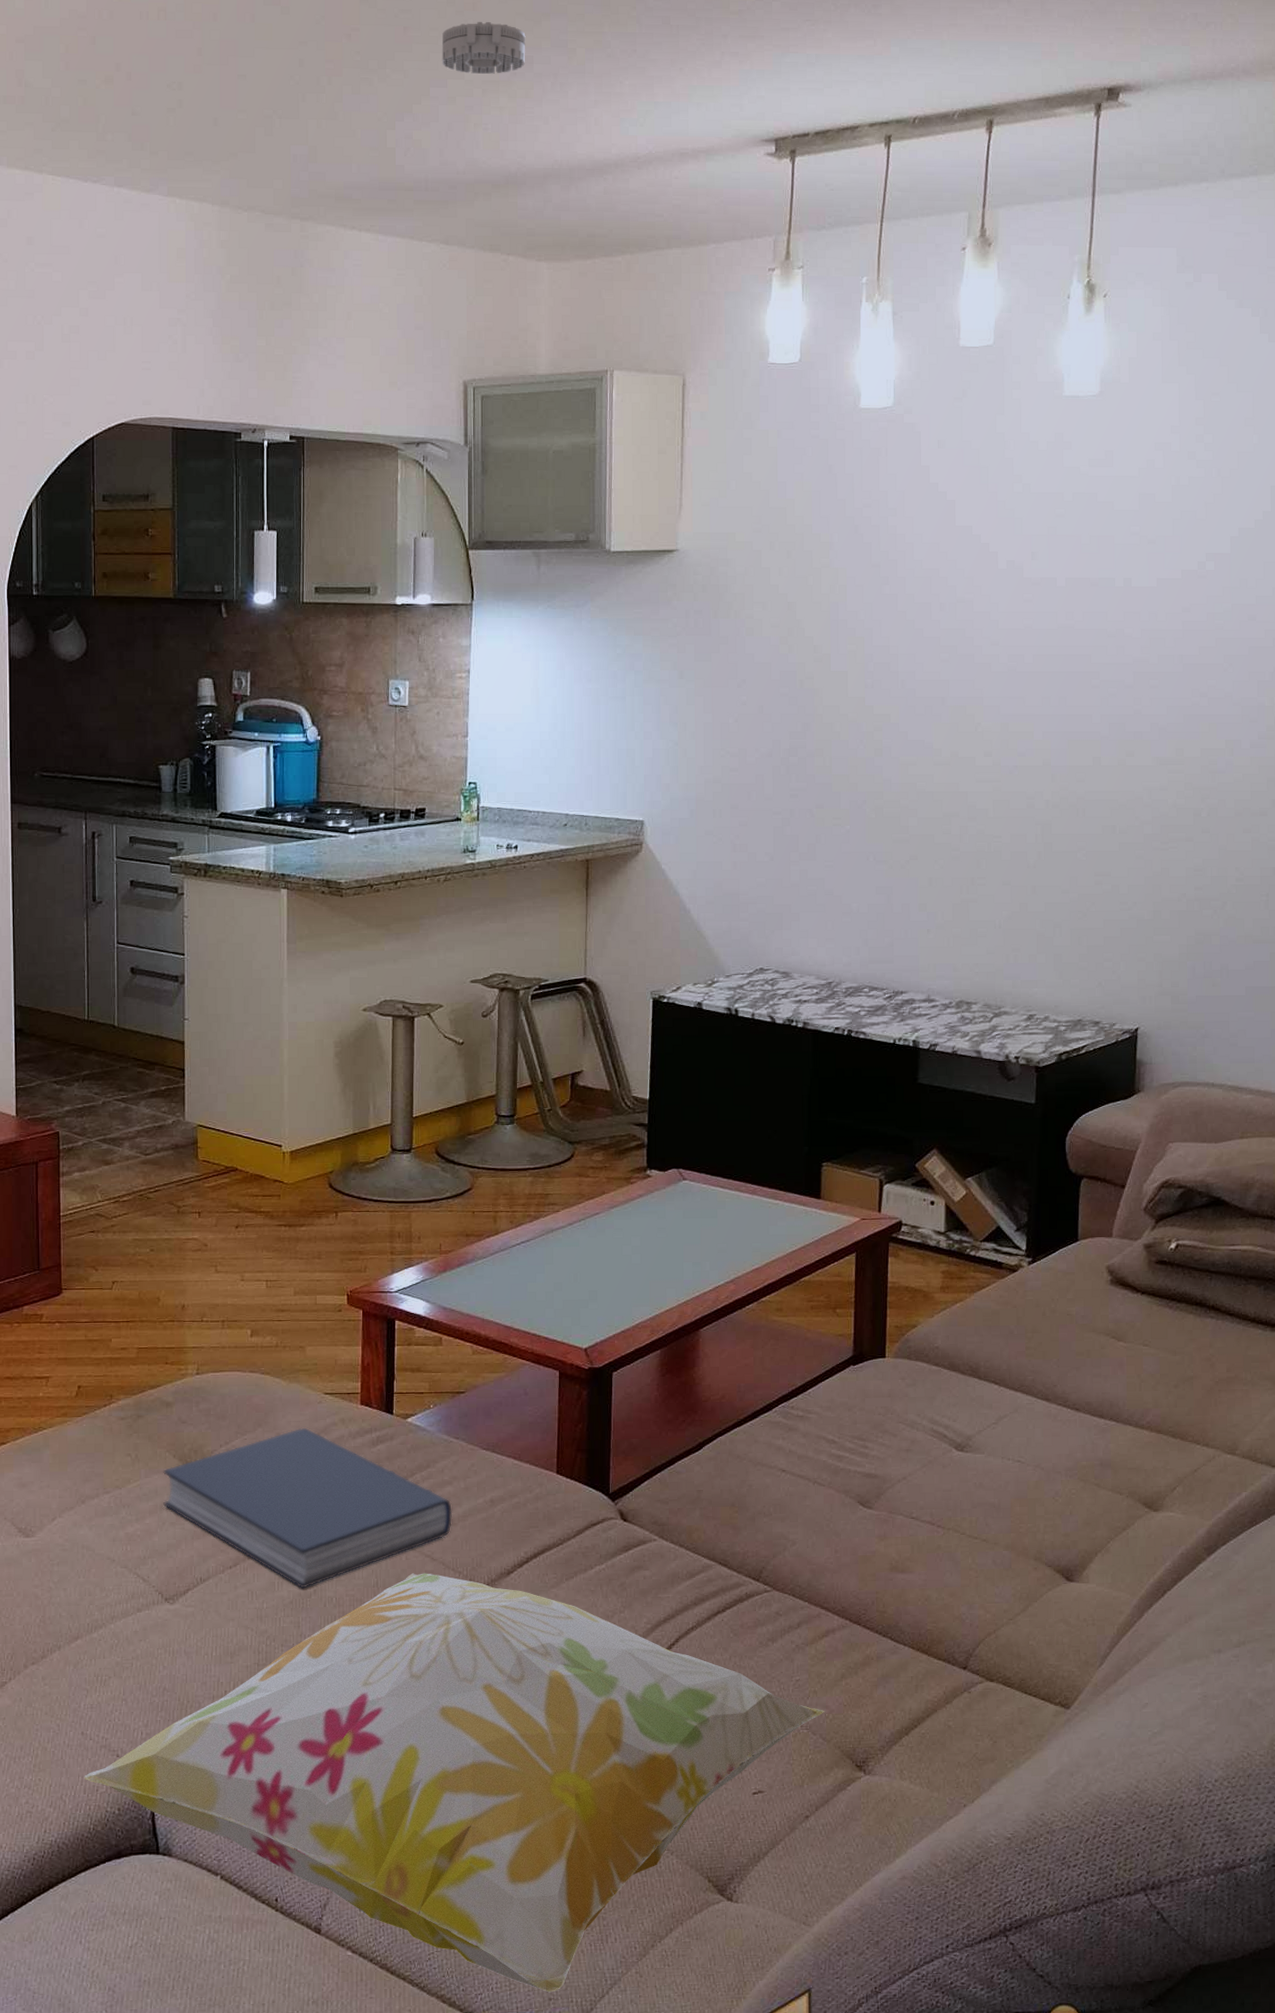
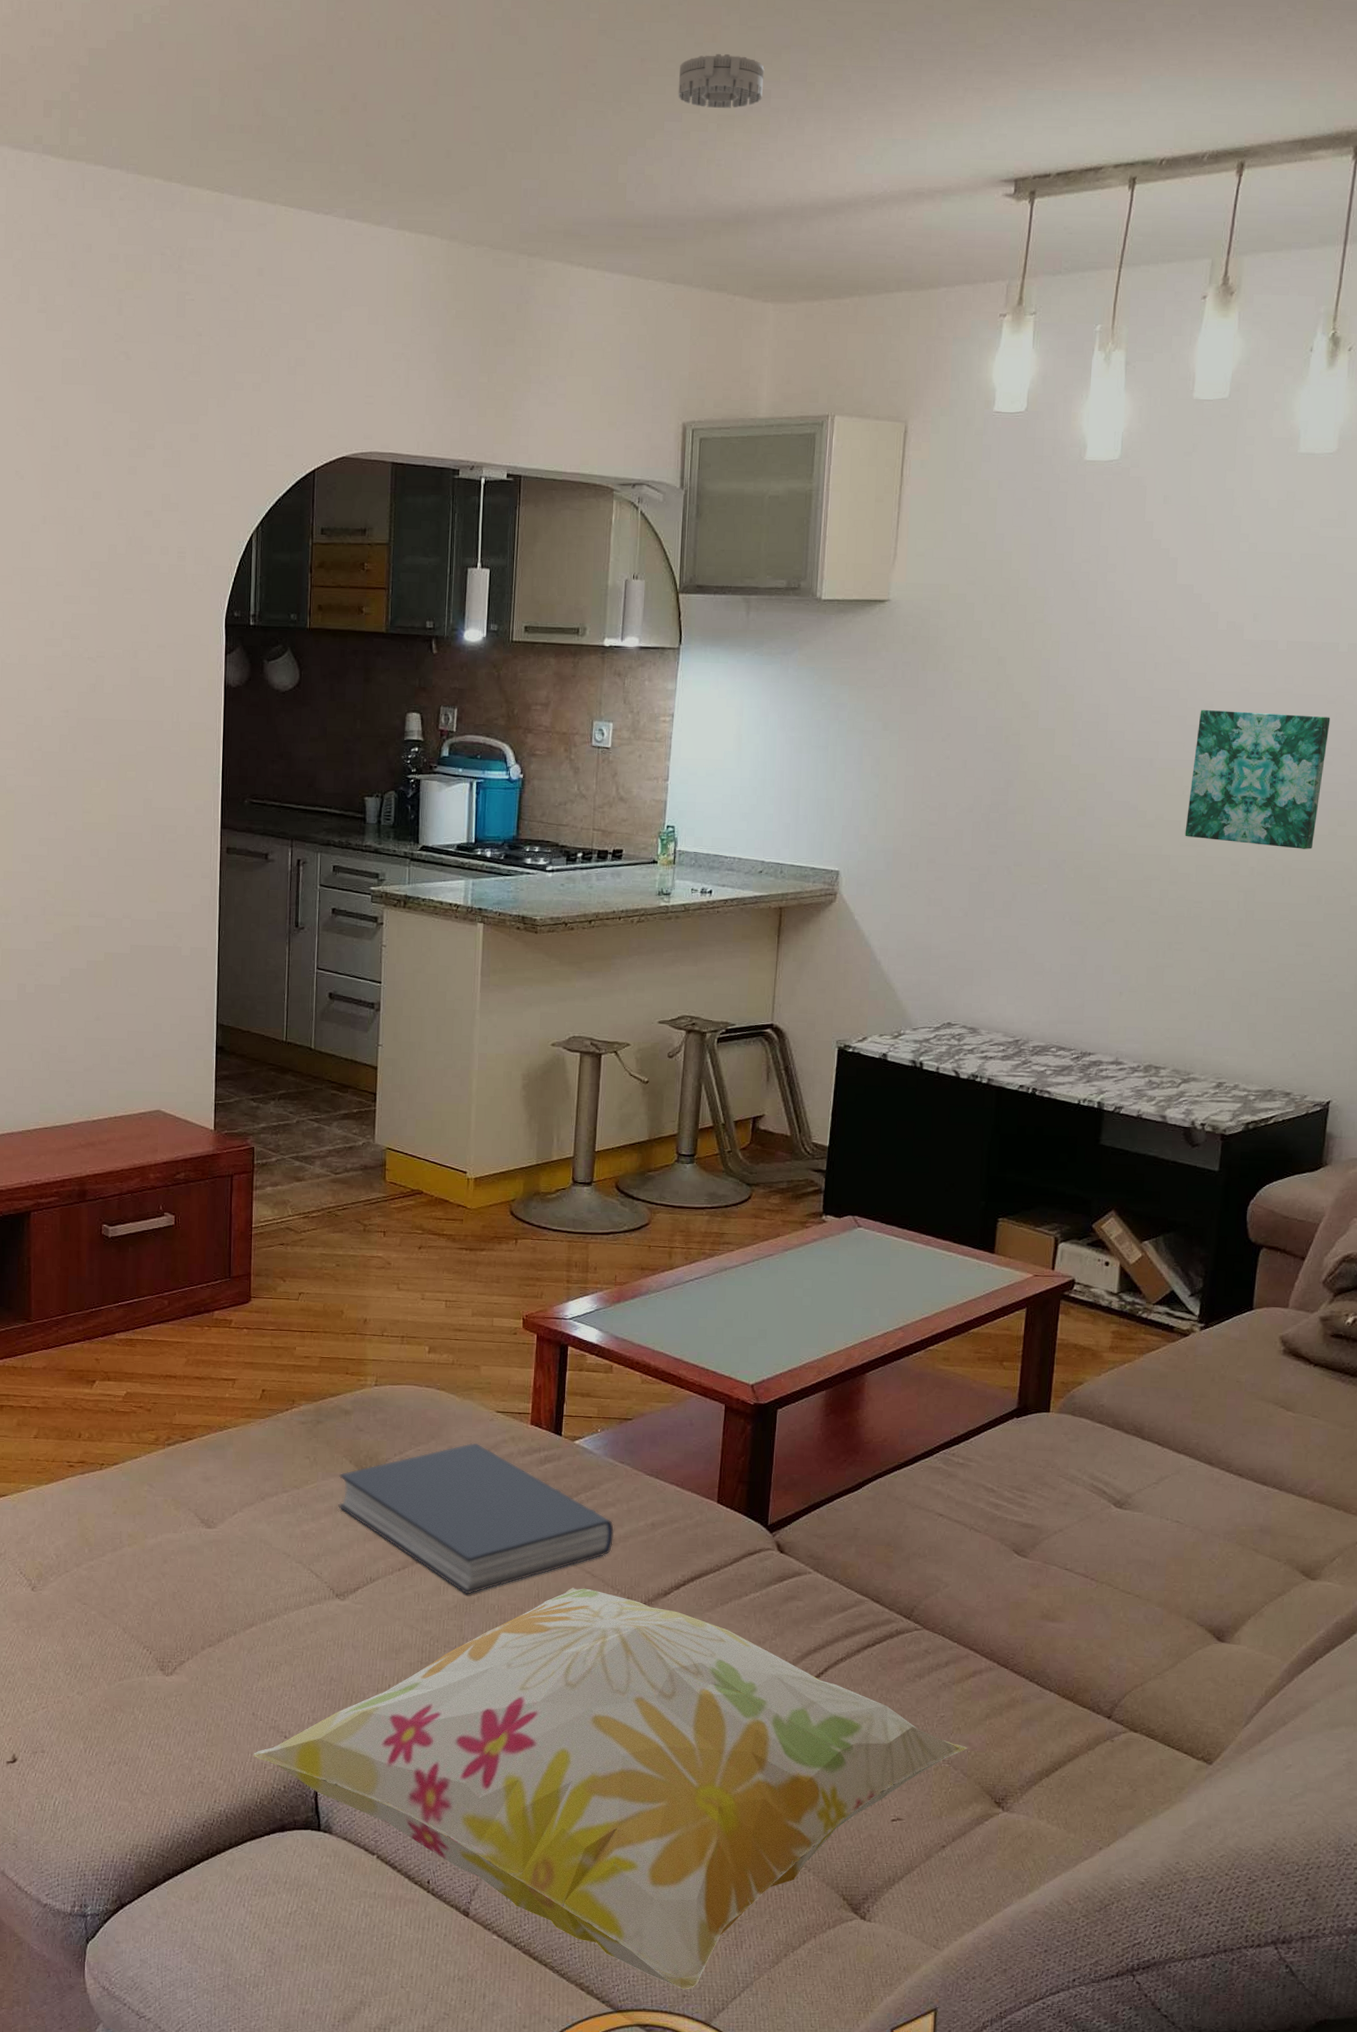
wall art: none [980,648,1112,780] -> present [1185,710,1331,849]

